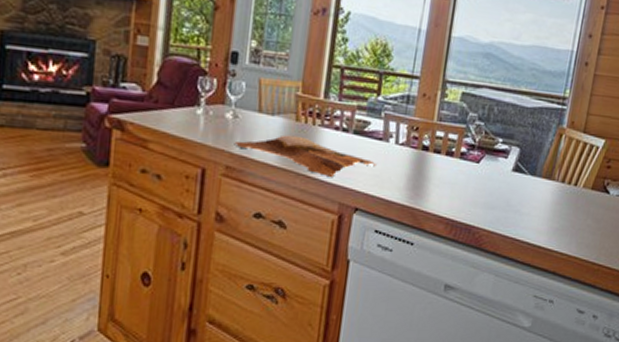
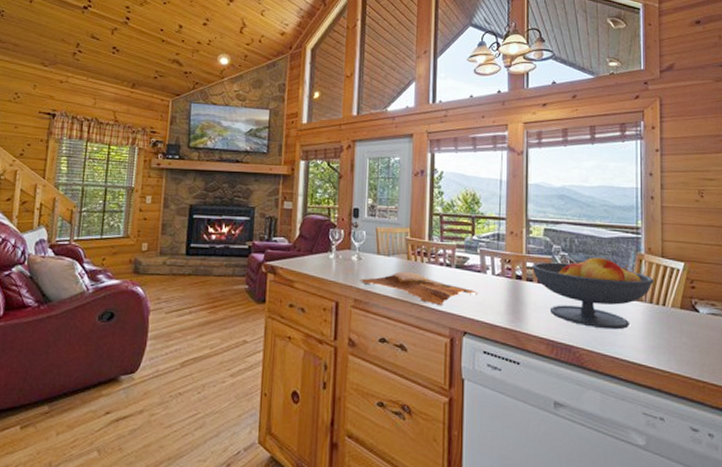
fruit bowl: none [442,128,571,210] -> present [532,257,654,330]

